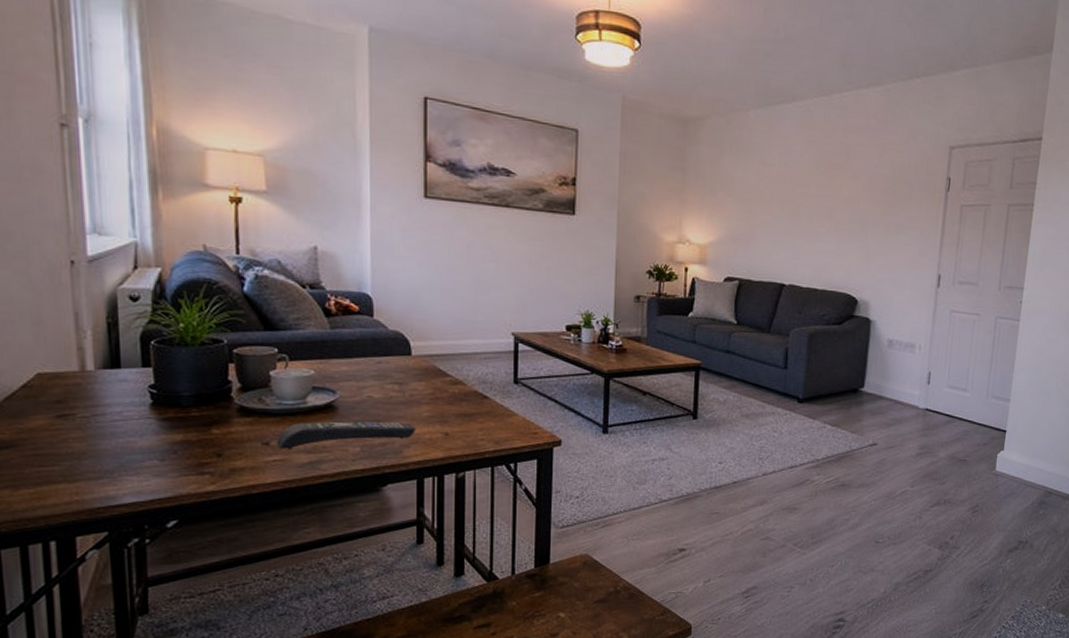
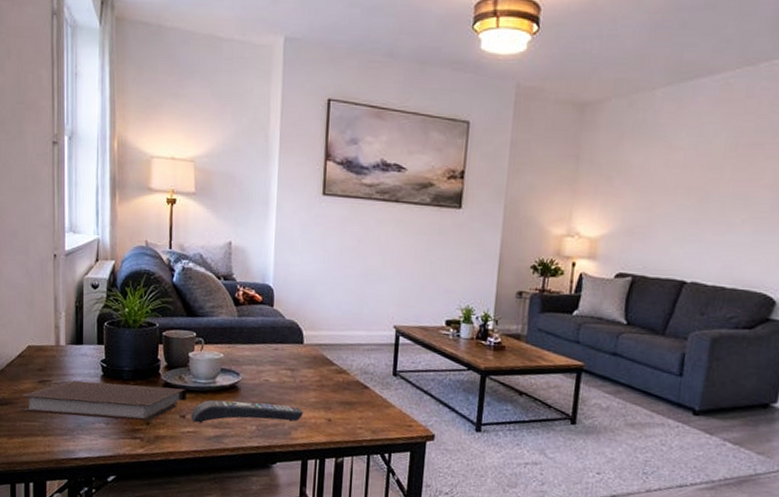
notebook: none [27,411,269,456] -> present [20,380,186,422]

